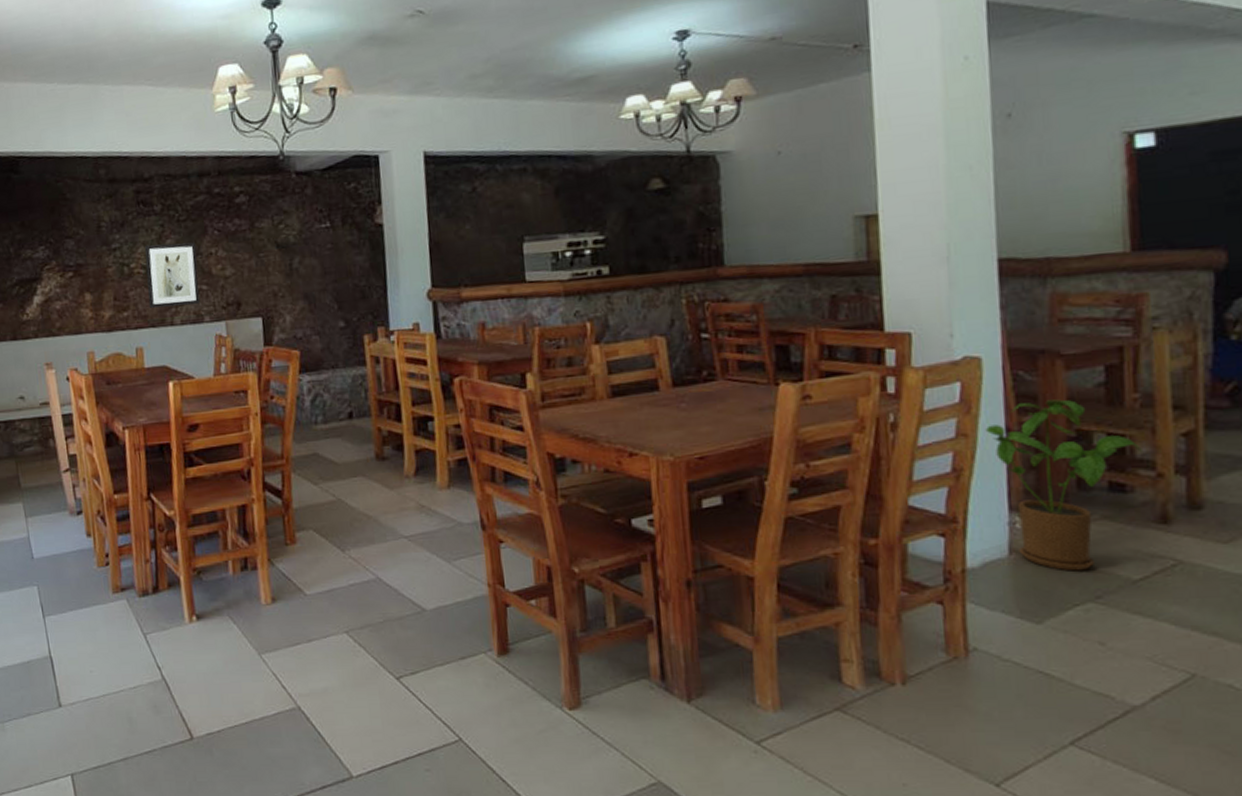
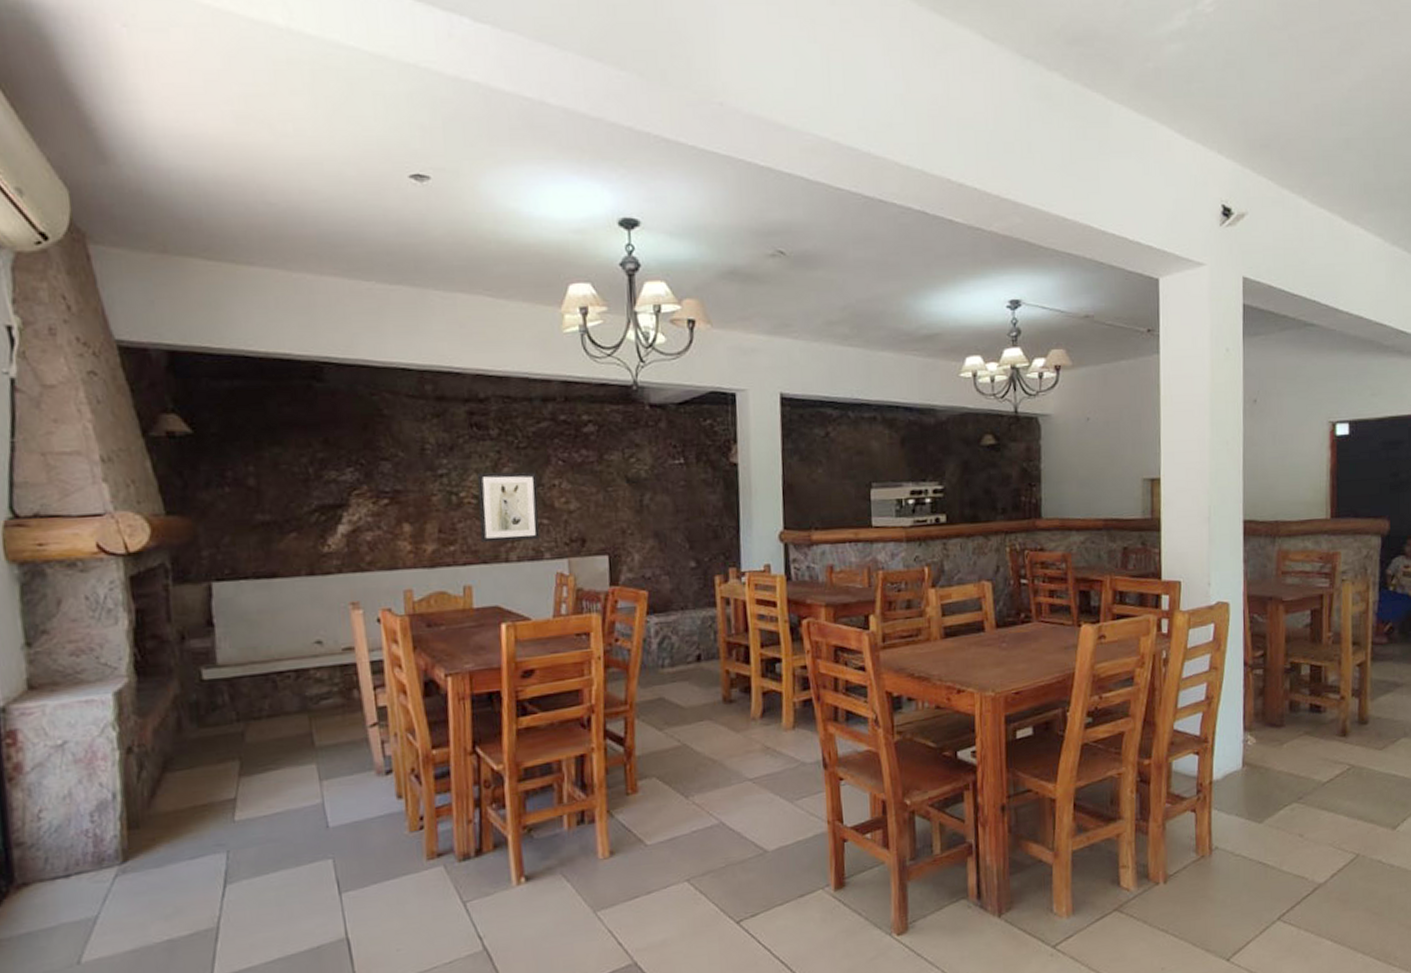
house plant: present [985,399,1142,571] -> none [1229,638,1332,778]

